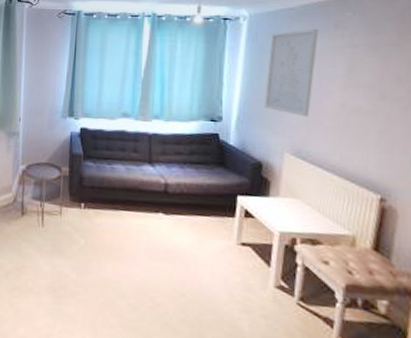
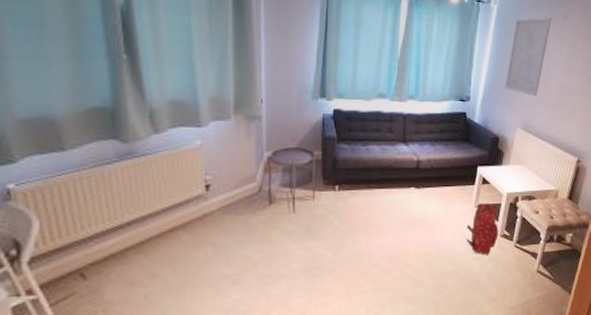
backpack: none [227,240,272,310] -> present [466,202,499,255]

